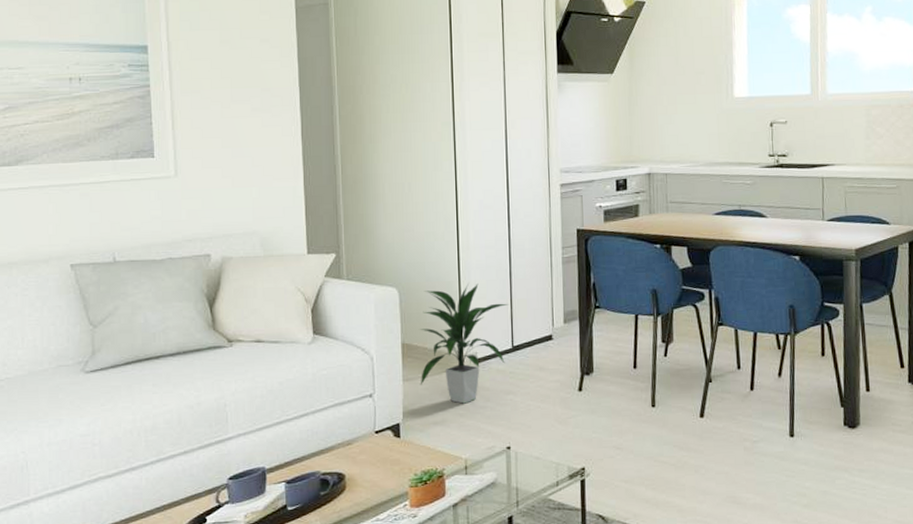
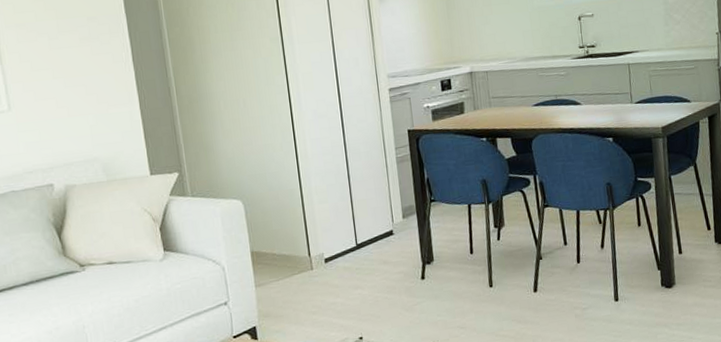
indoor plant: present [419,284,509,404] -> none [267,189,351,303]

